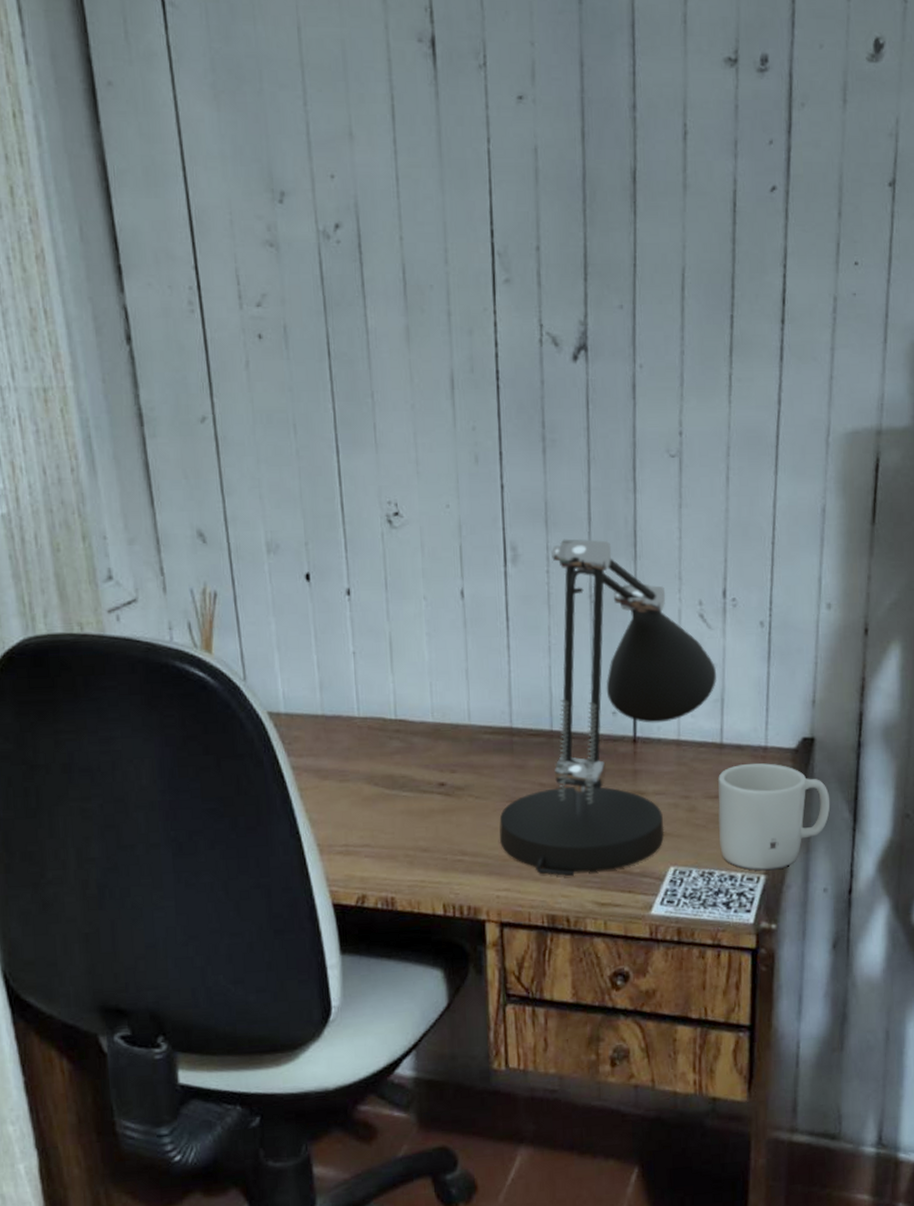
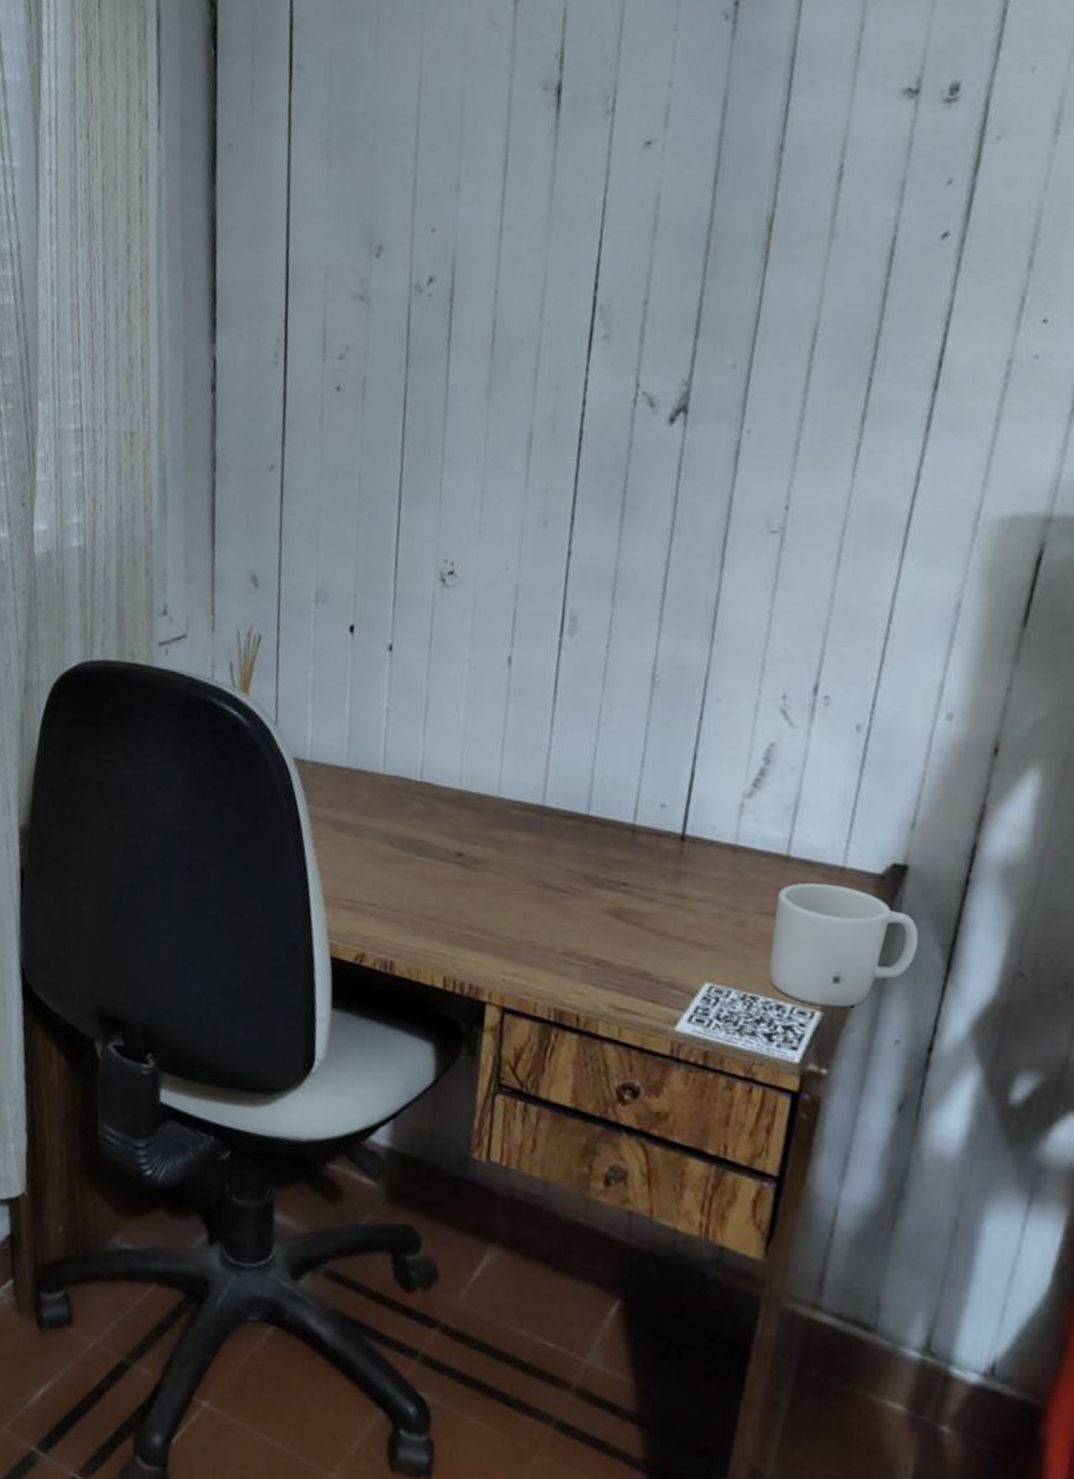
desk lamp: present [499,538,717,877] -> none [513,613,794,974]

